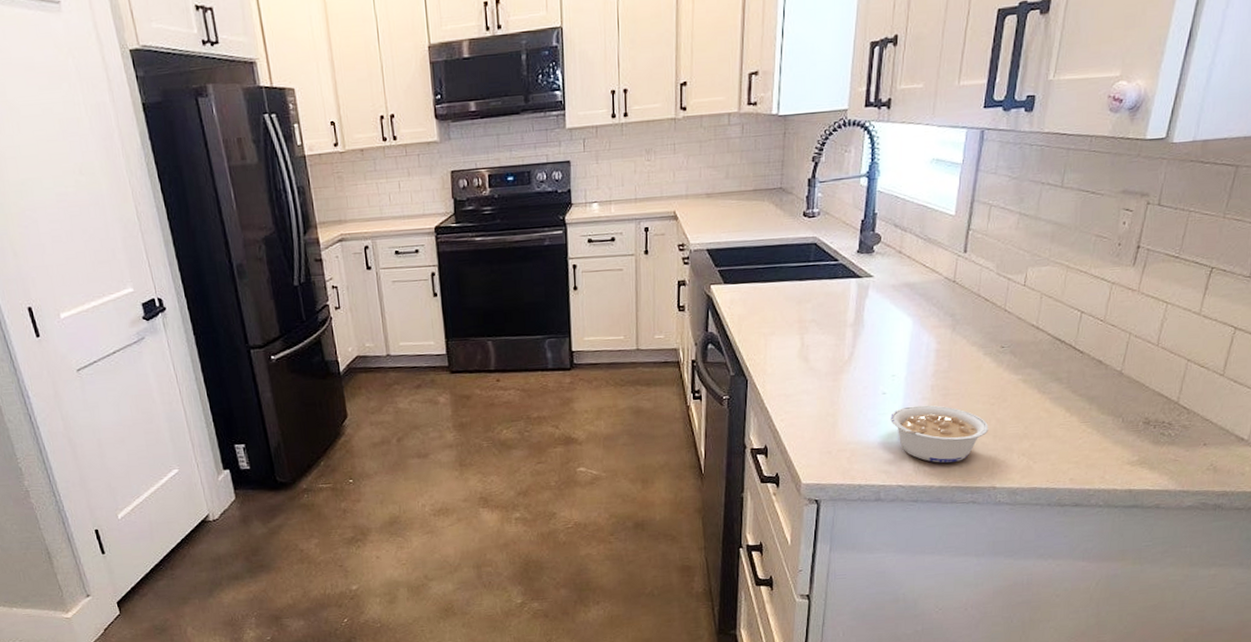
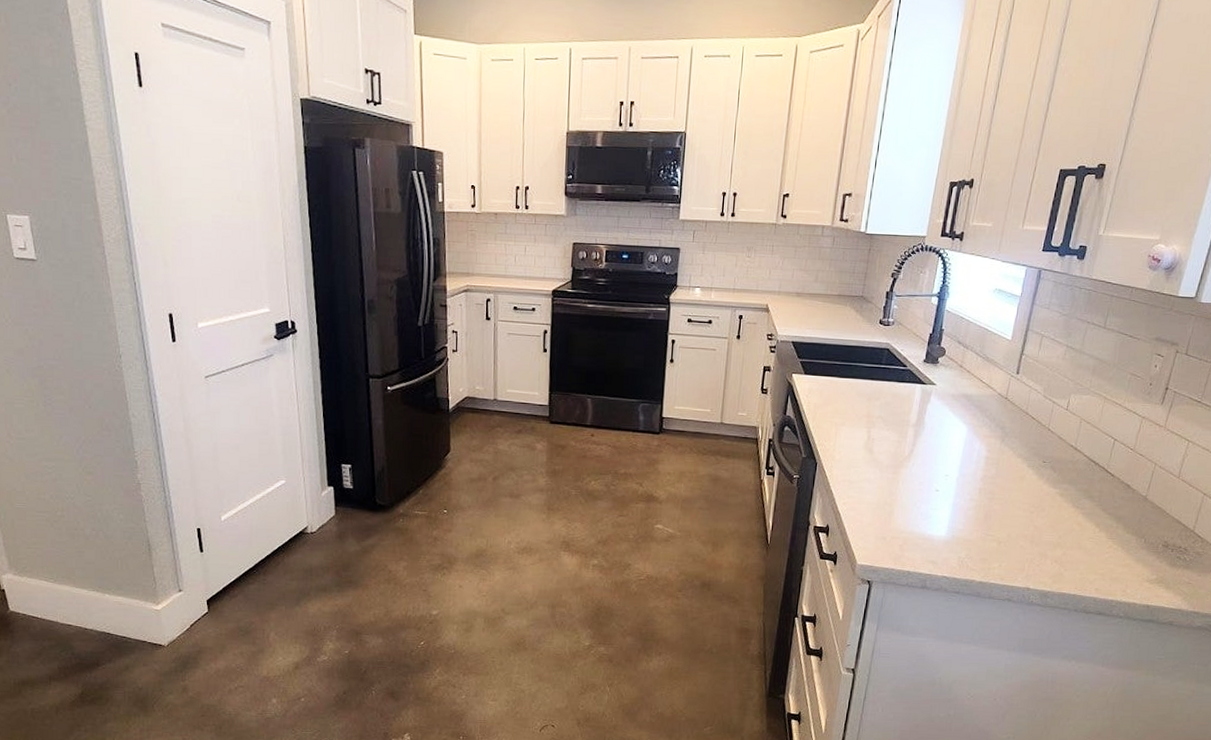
legume: present [890,405,989,463] -> none [941,505,1028,562]

